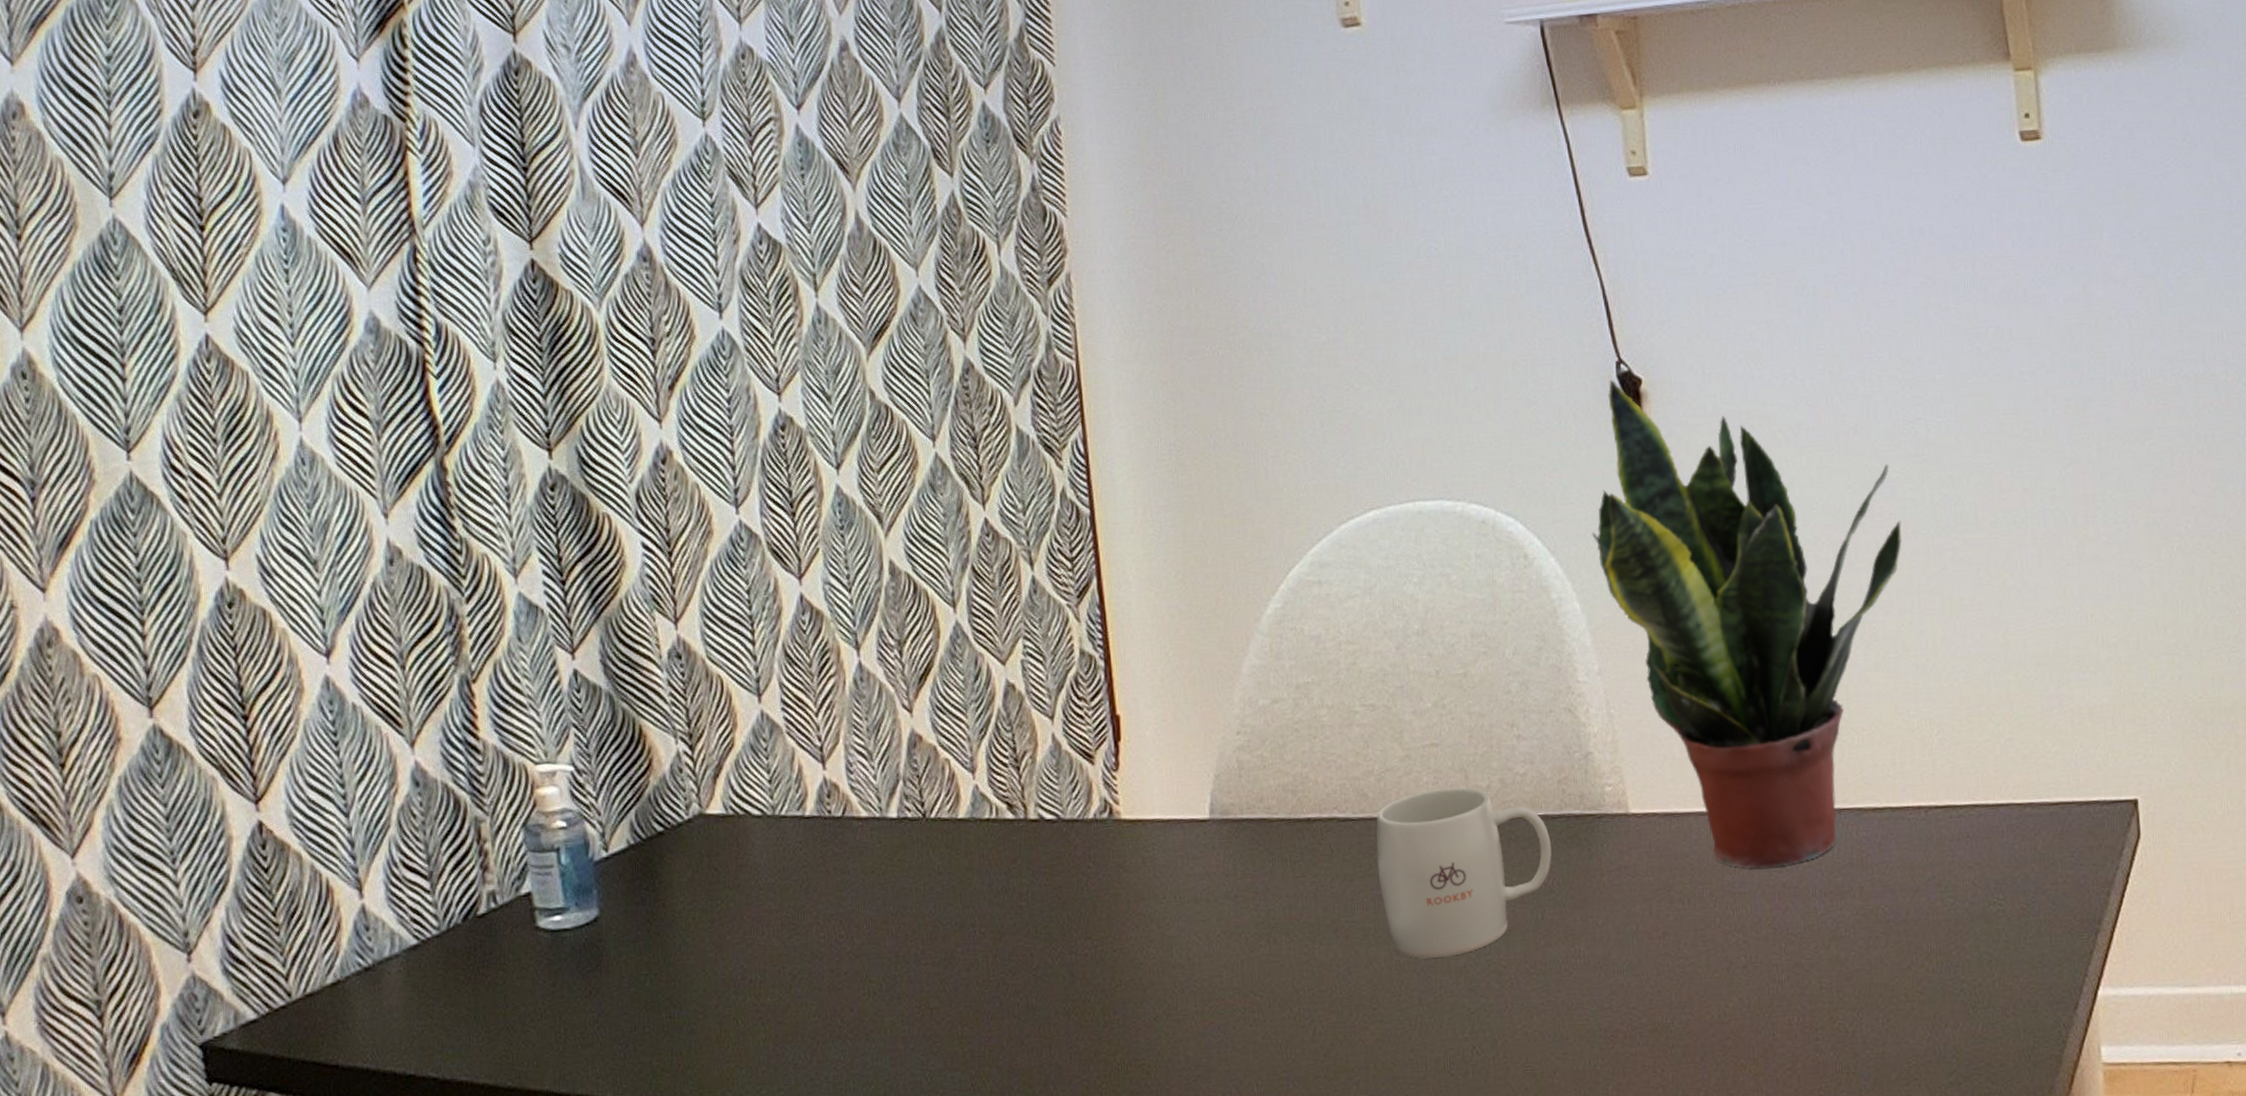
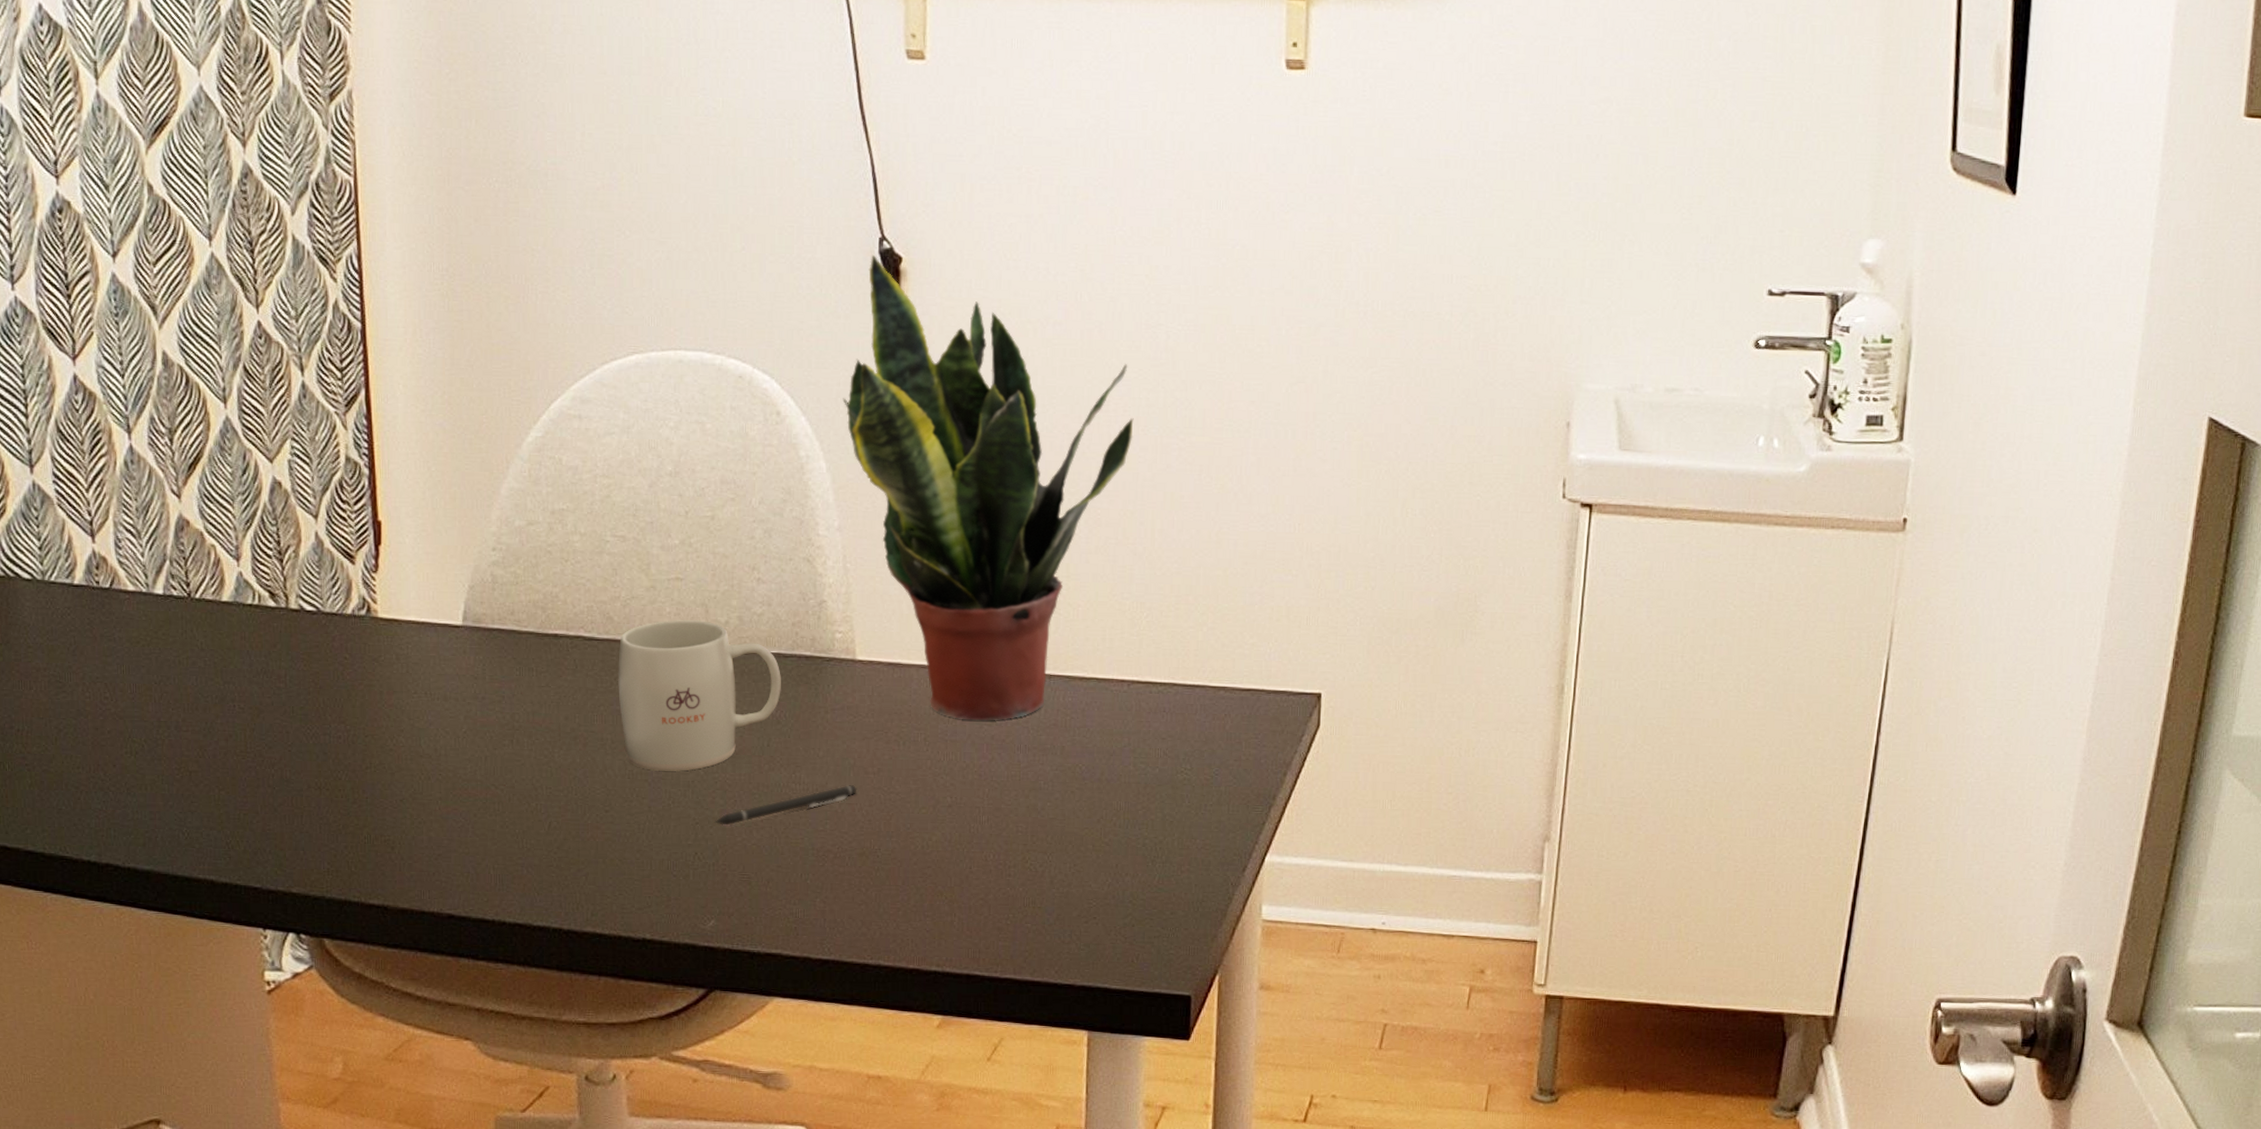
pen: none [1490,953,1643,1013] -> present [714,785,857,826]

